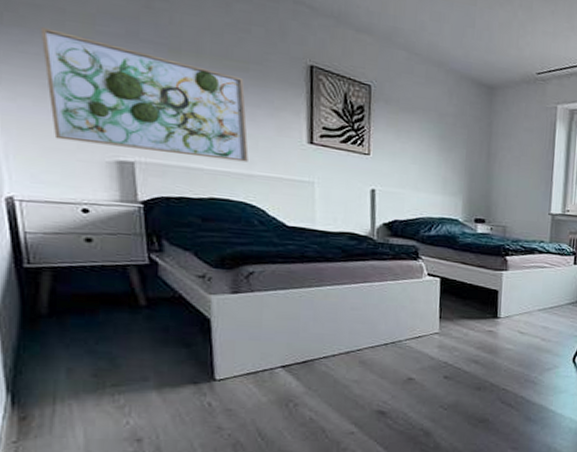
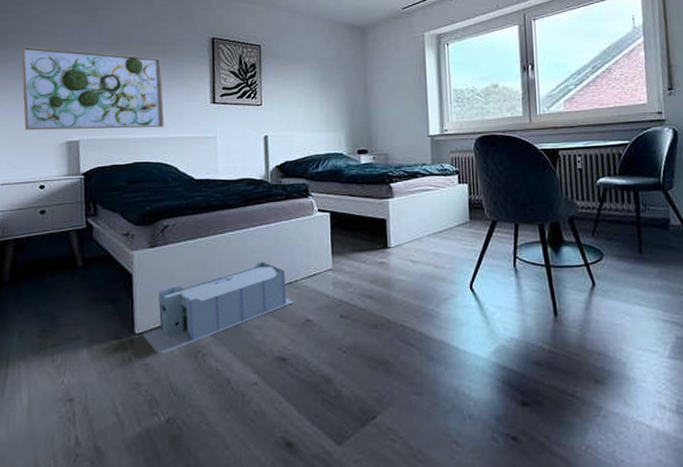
storage bin: none [225,319,397,401] -> present [143,261,294,354]

